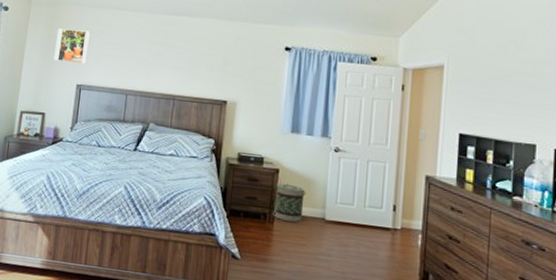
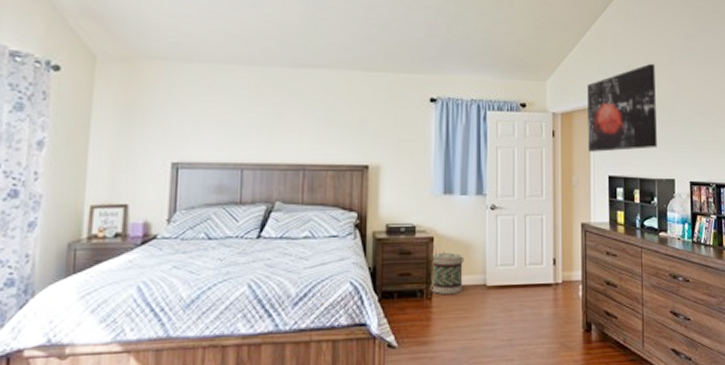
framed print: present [54,28,91,65] -> none [135,91,187,136]
wall art: none [439,25,522,111] -> present [587,63,657,152]

